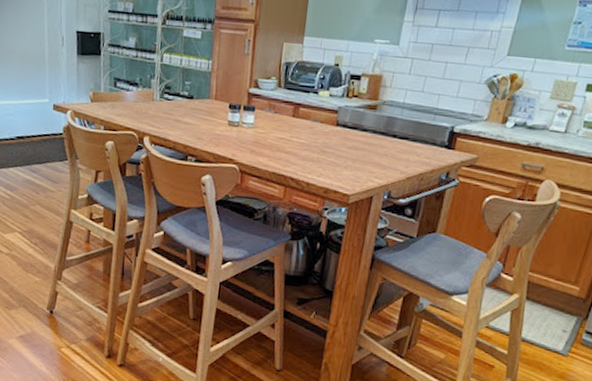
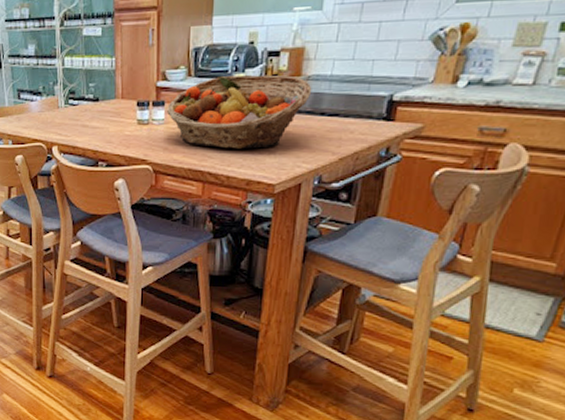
fruit basket: none [255,91,387,161] -> present [166,75,312,149]

